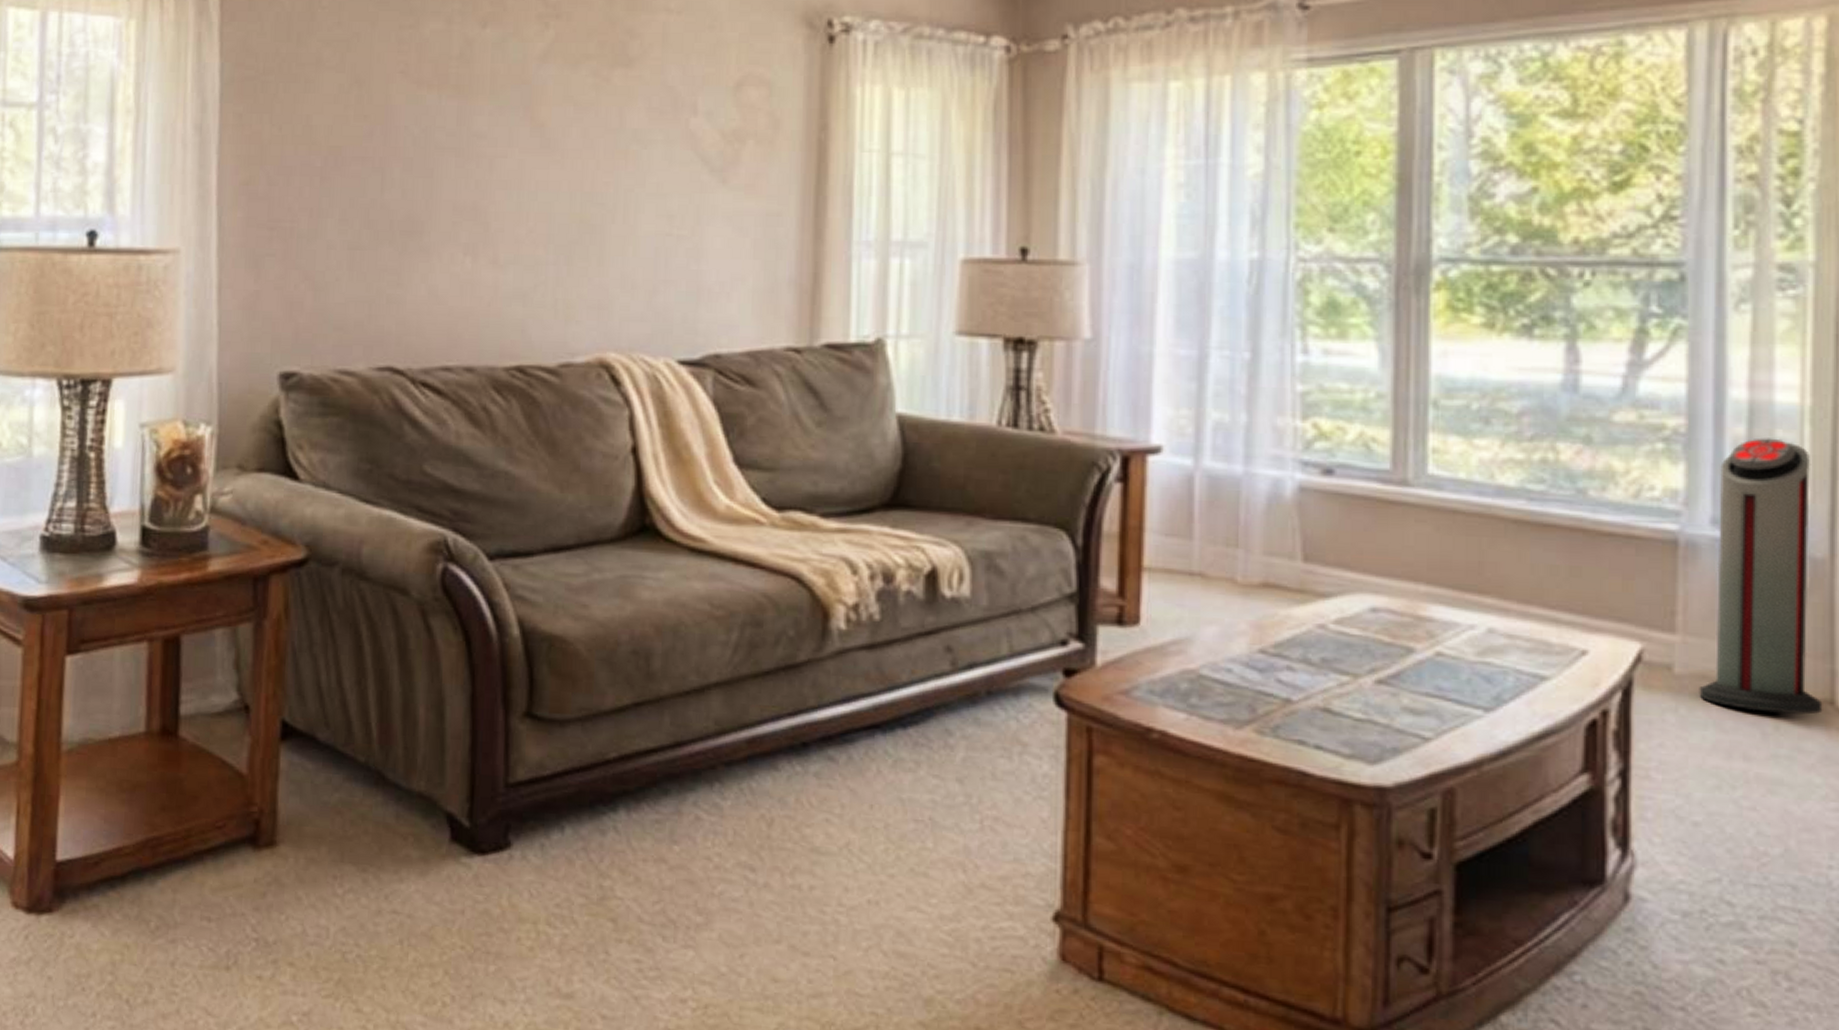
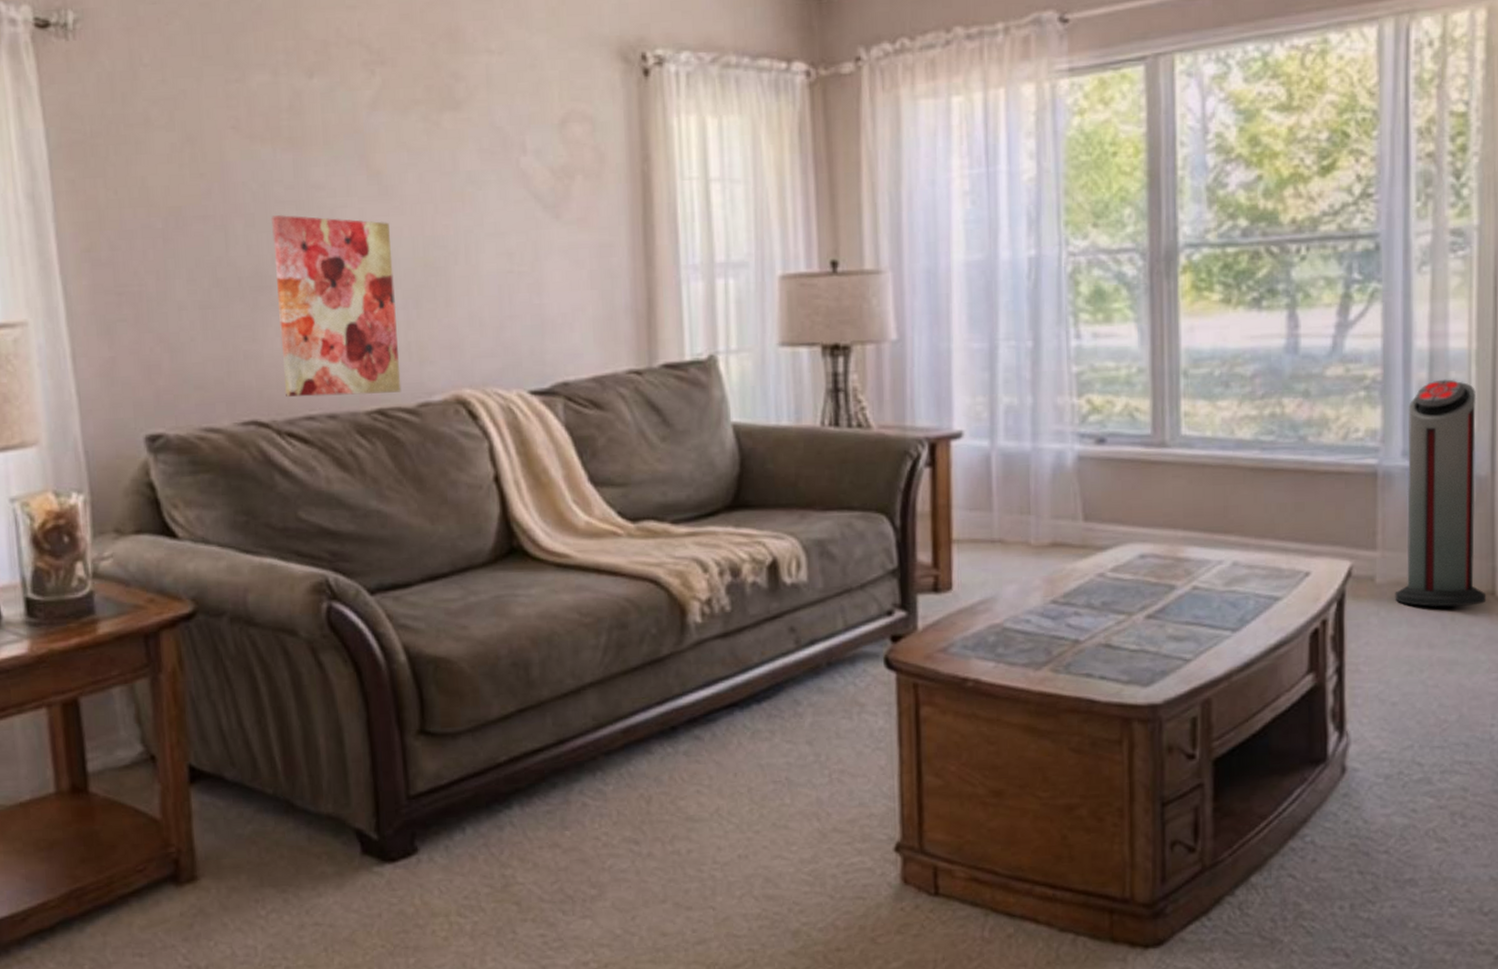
wall art: none [423,160,548,351] -> present [270,214,402,398]

